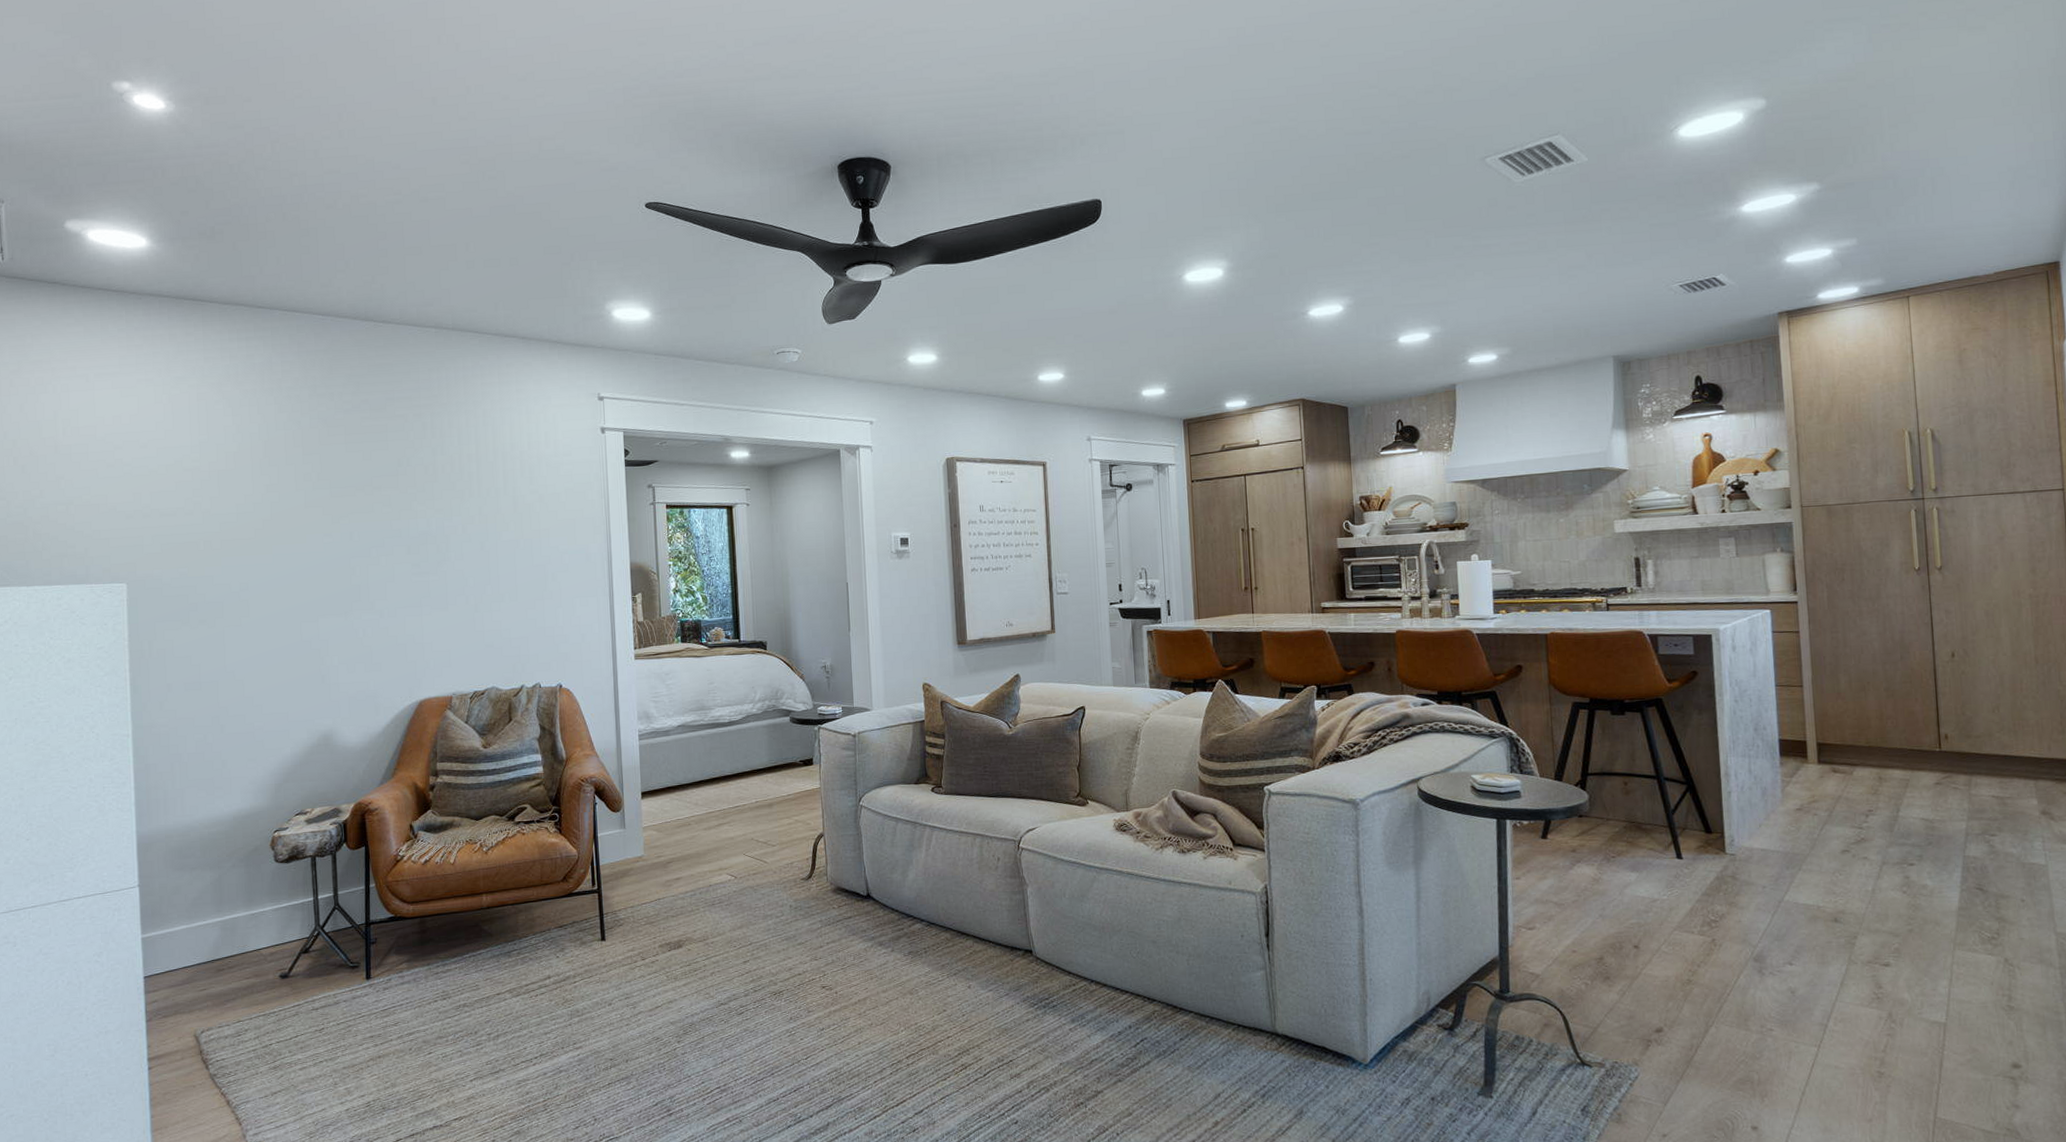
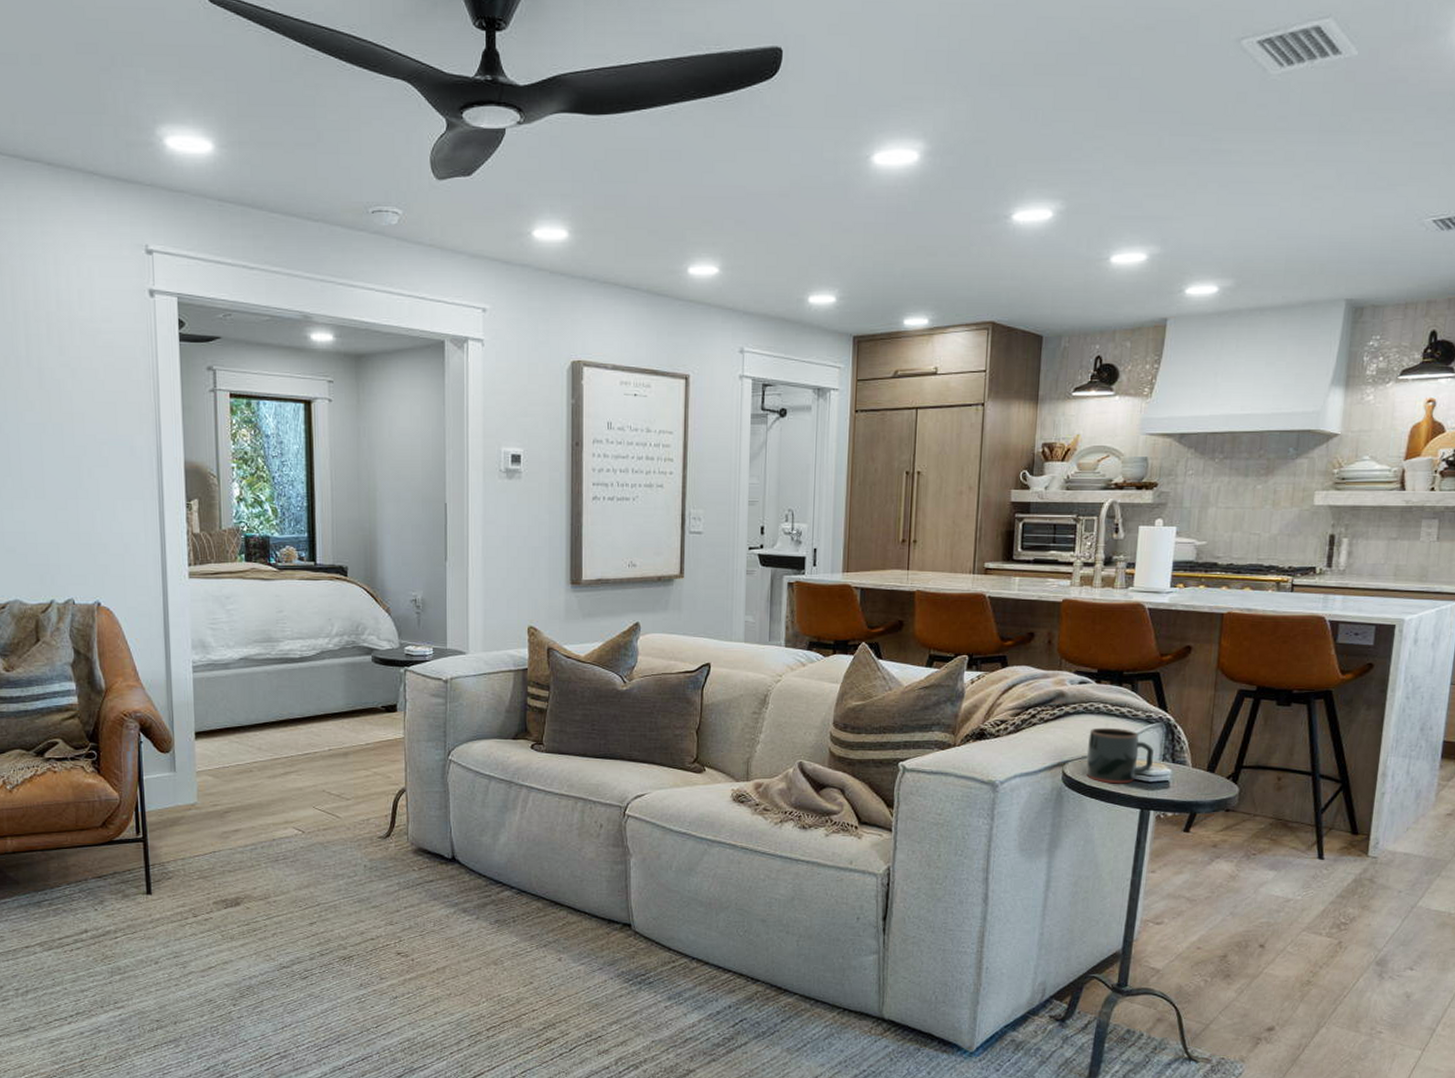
mug: none [1437,744,1502,797] -> present [1086,727,1154,784]

